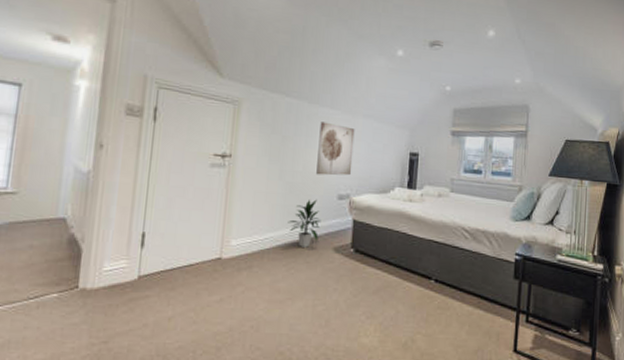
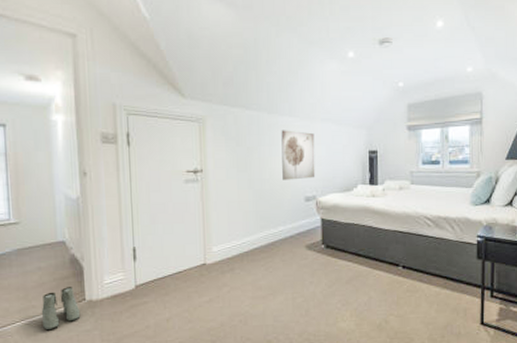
boots: none [23,271,70,320] -> present [41,287,81,331]
indoor plant: present [288,199,321,248] -> none [261,203,292,248]

